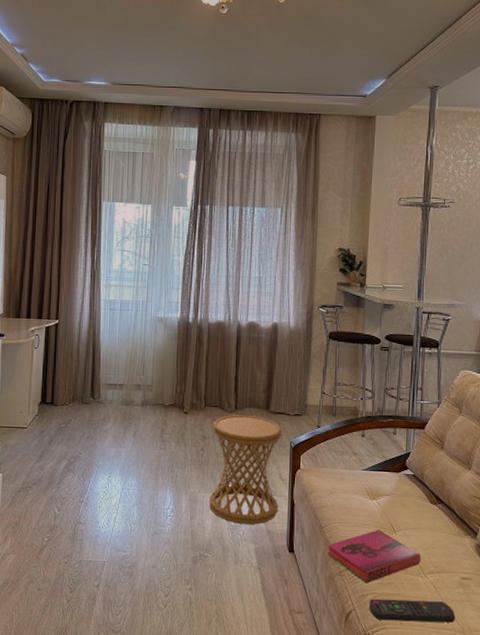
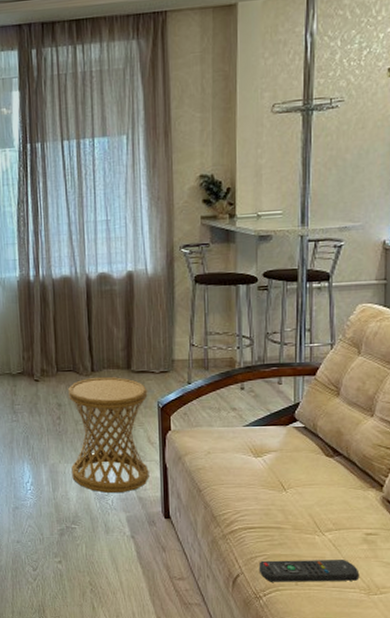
hardback book: present [327,529,421,584] -> none [208,488,317,546]

